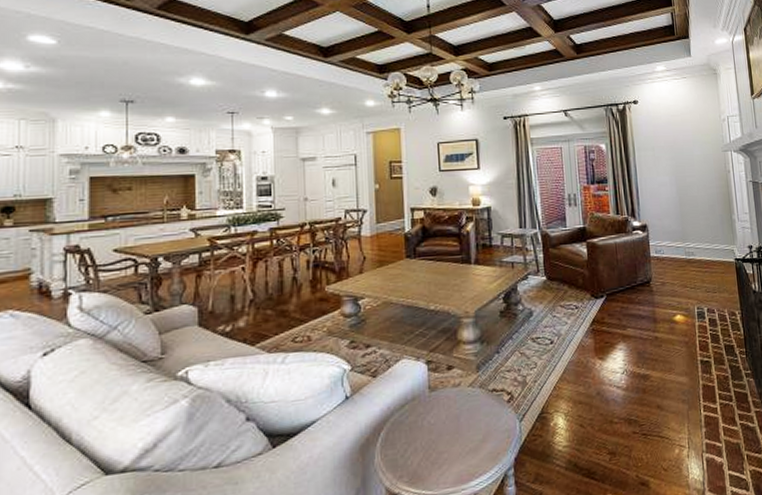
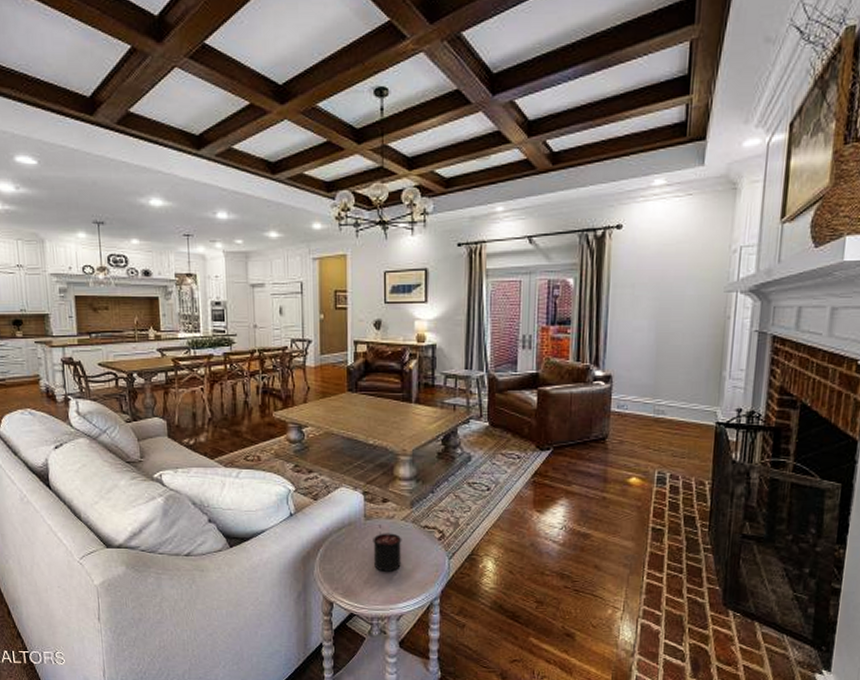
candle: none [439,395,471,448] -> present [373,525,402,572]

